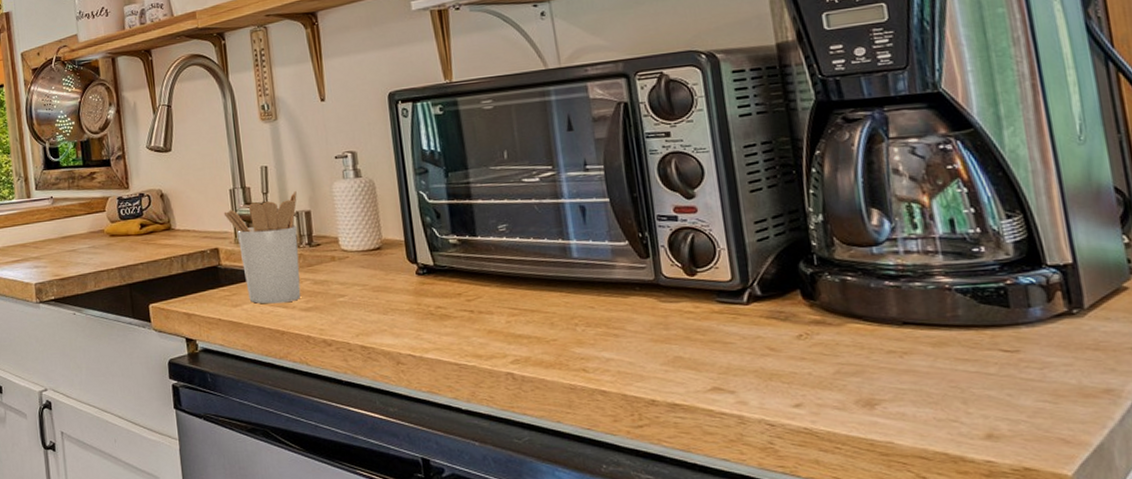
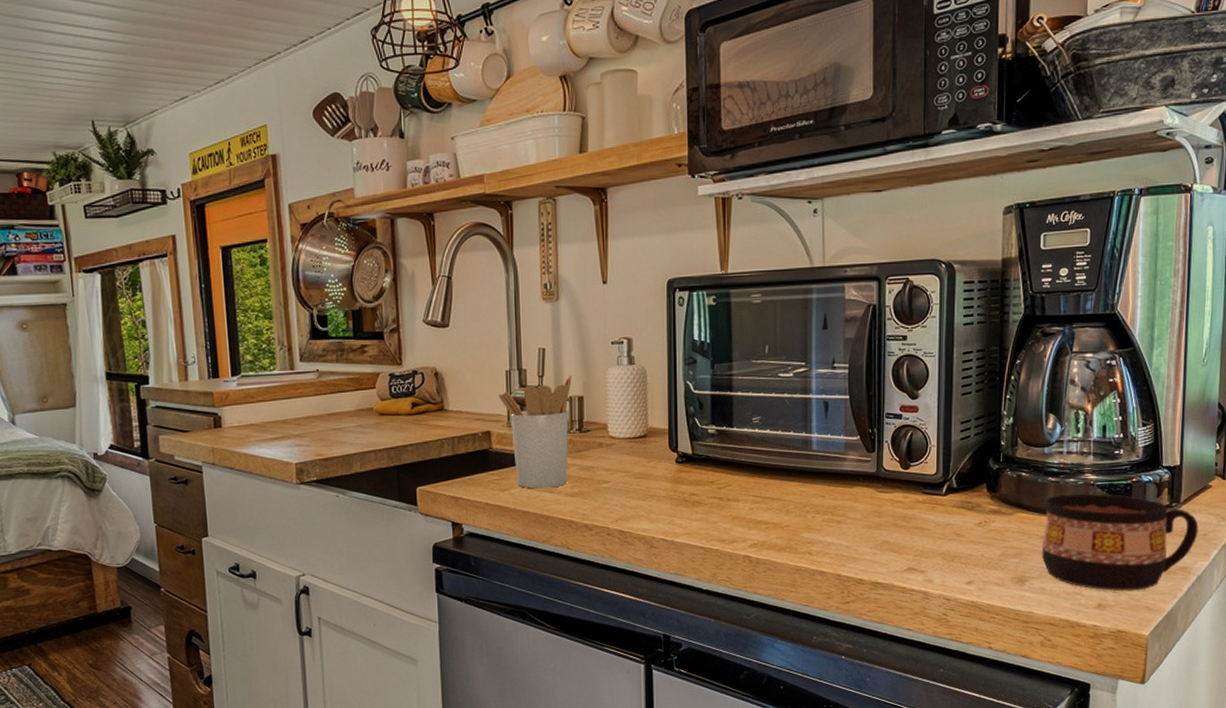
cup: none [885,299,1121,419] -> present [1041,493,1199,592]

